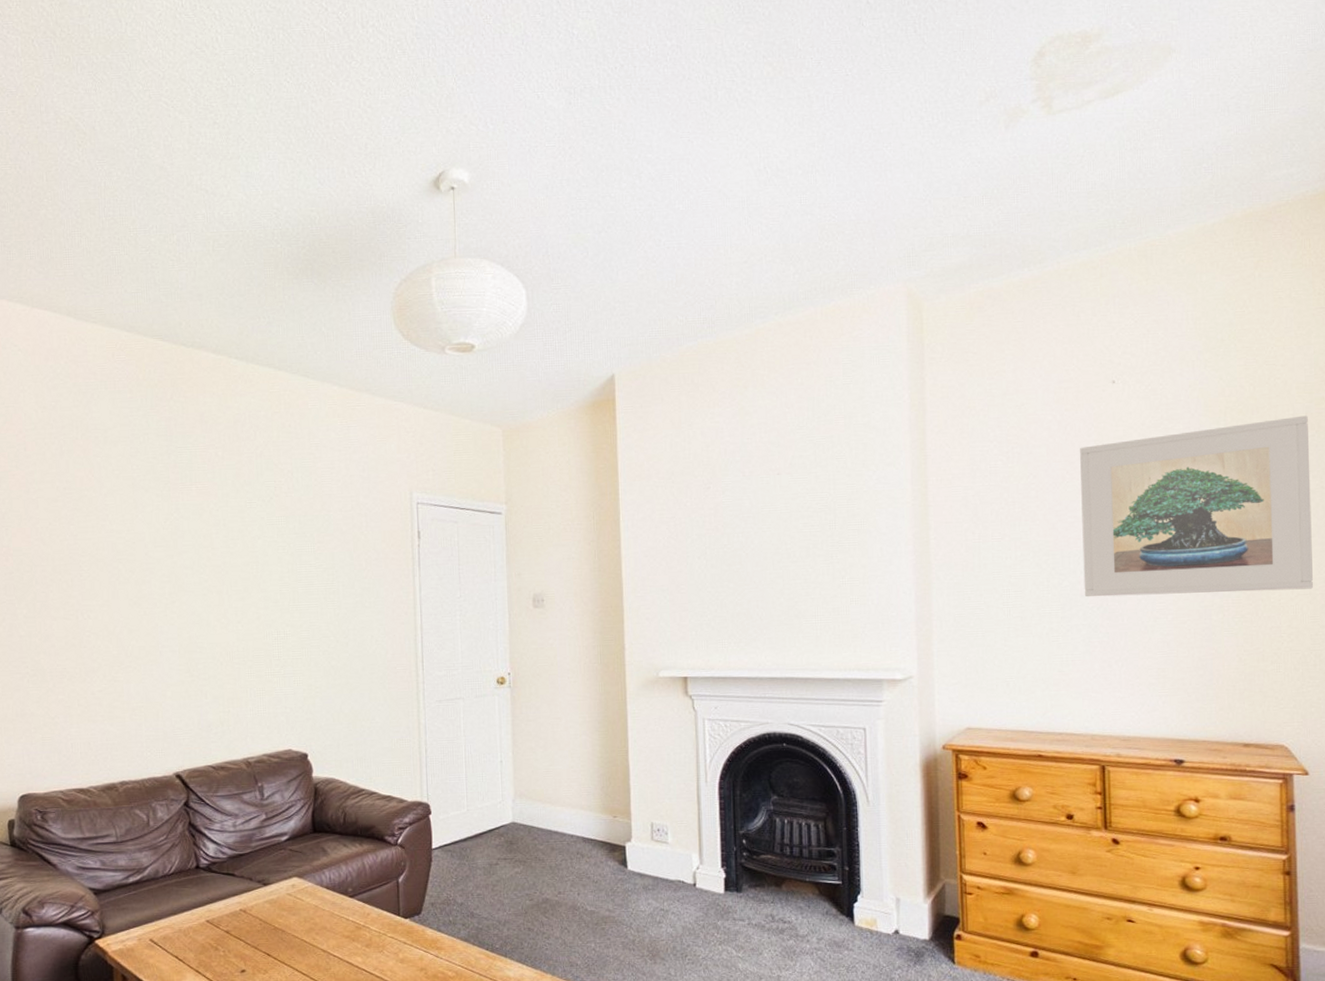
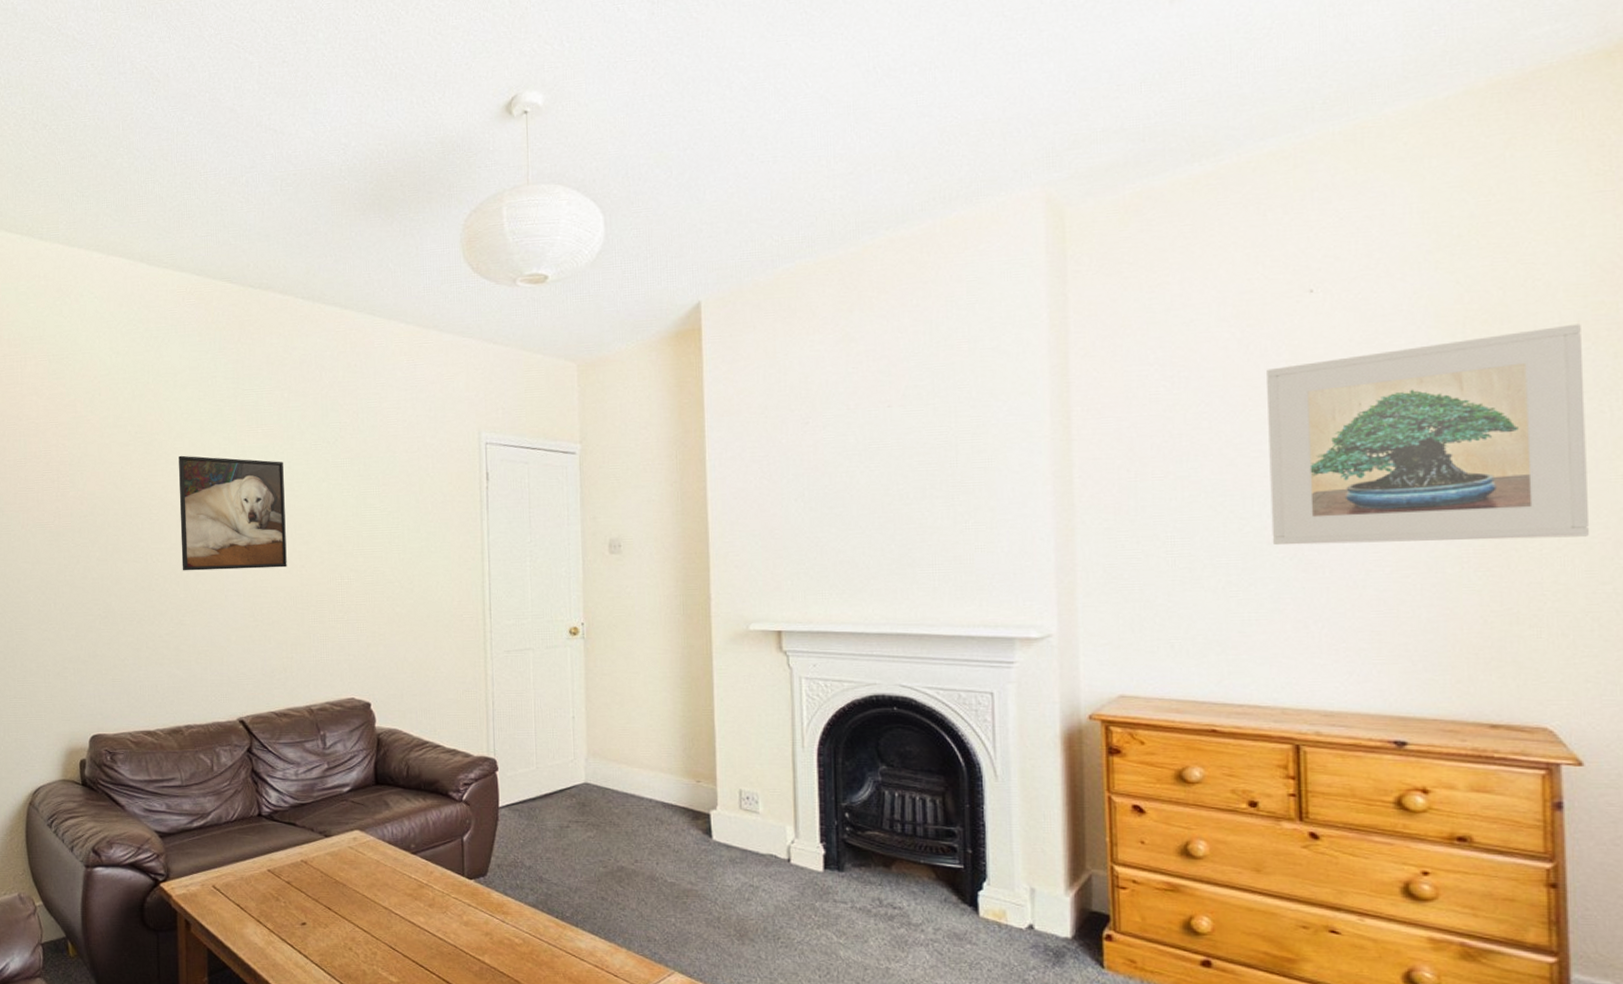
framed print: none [110,512,223,628] -> present [179,455,287,571]

